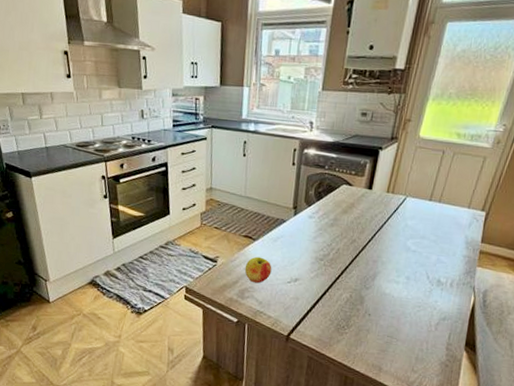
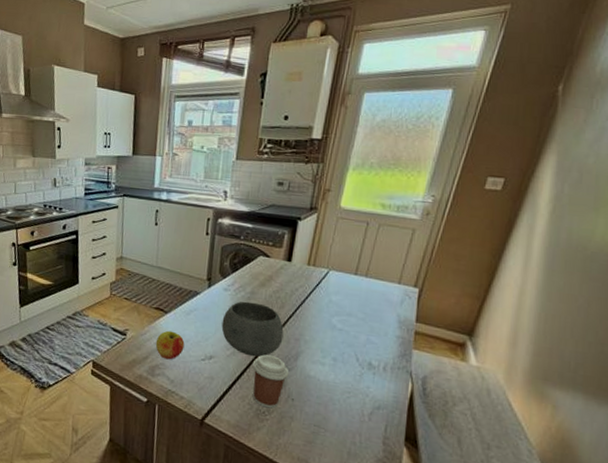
bowl: none [306,227,363,278] -> present [221,301,284,357]
coffee cup: none [333,275,367,323] -> present [252,354,289,409]

